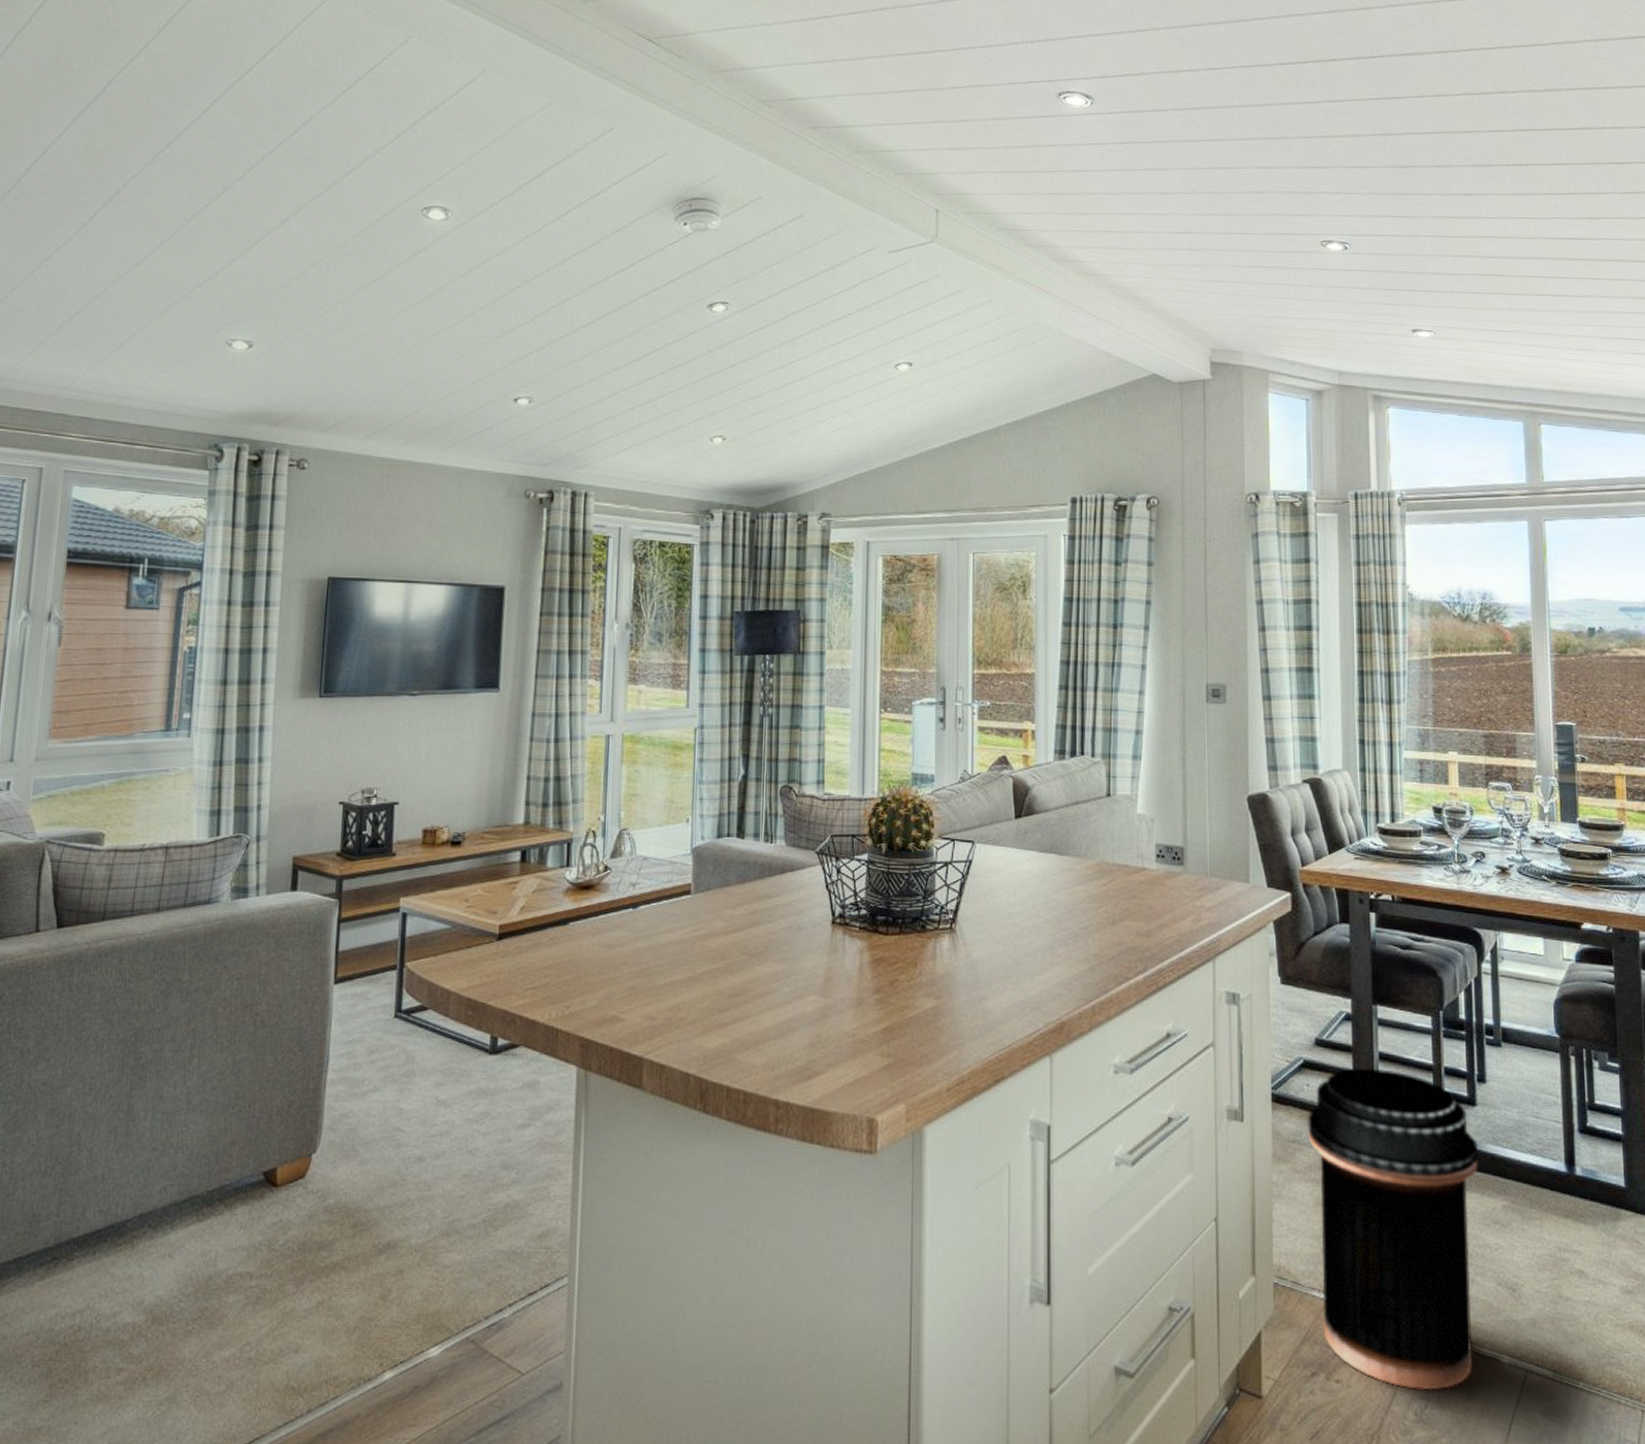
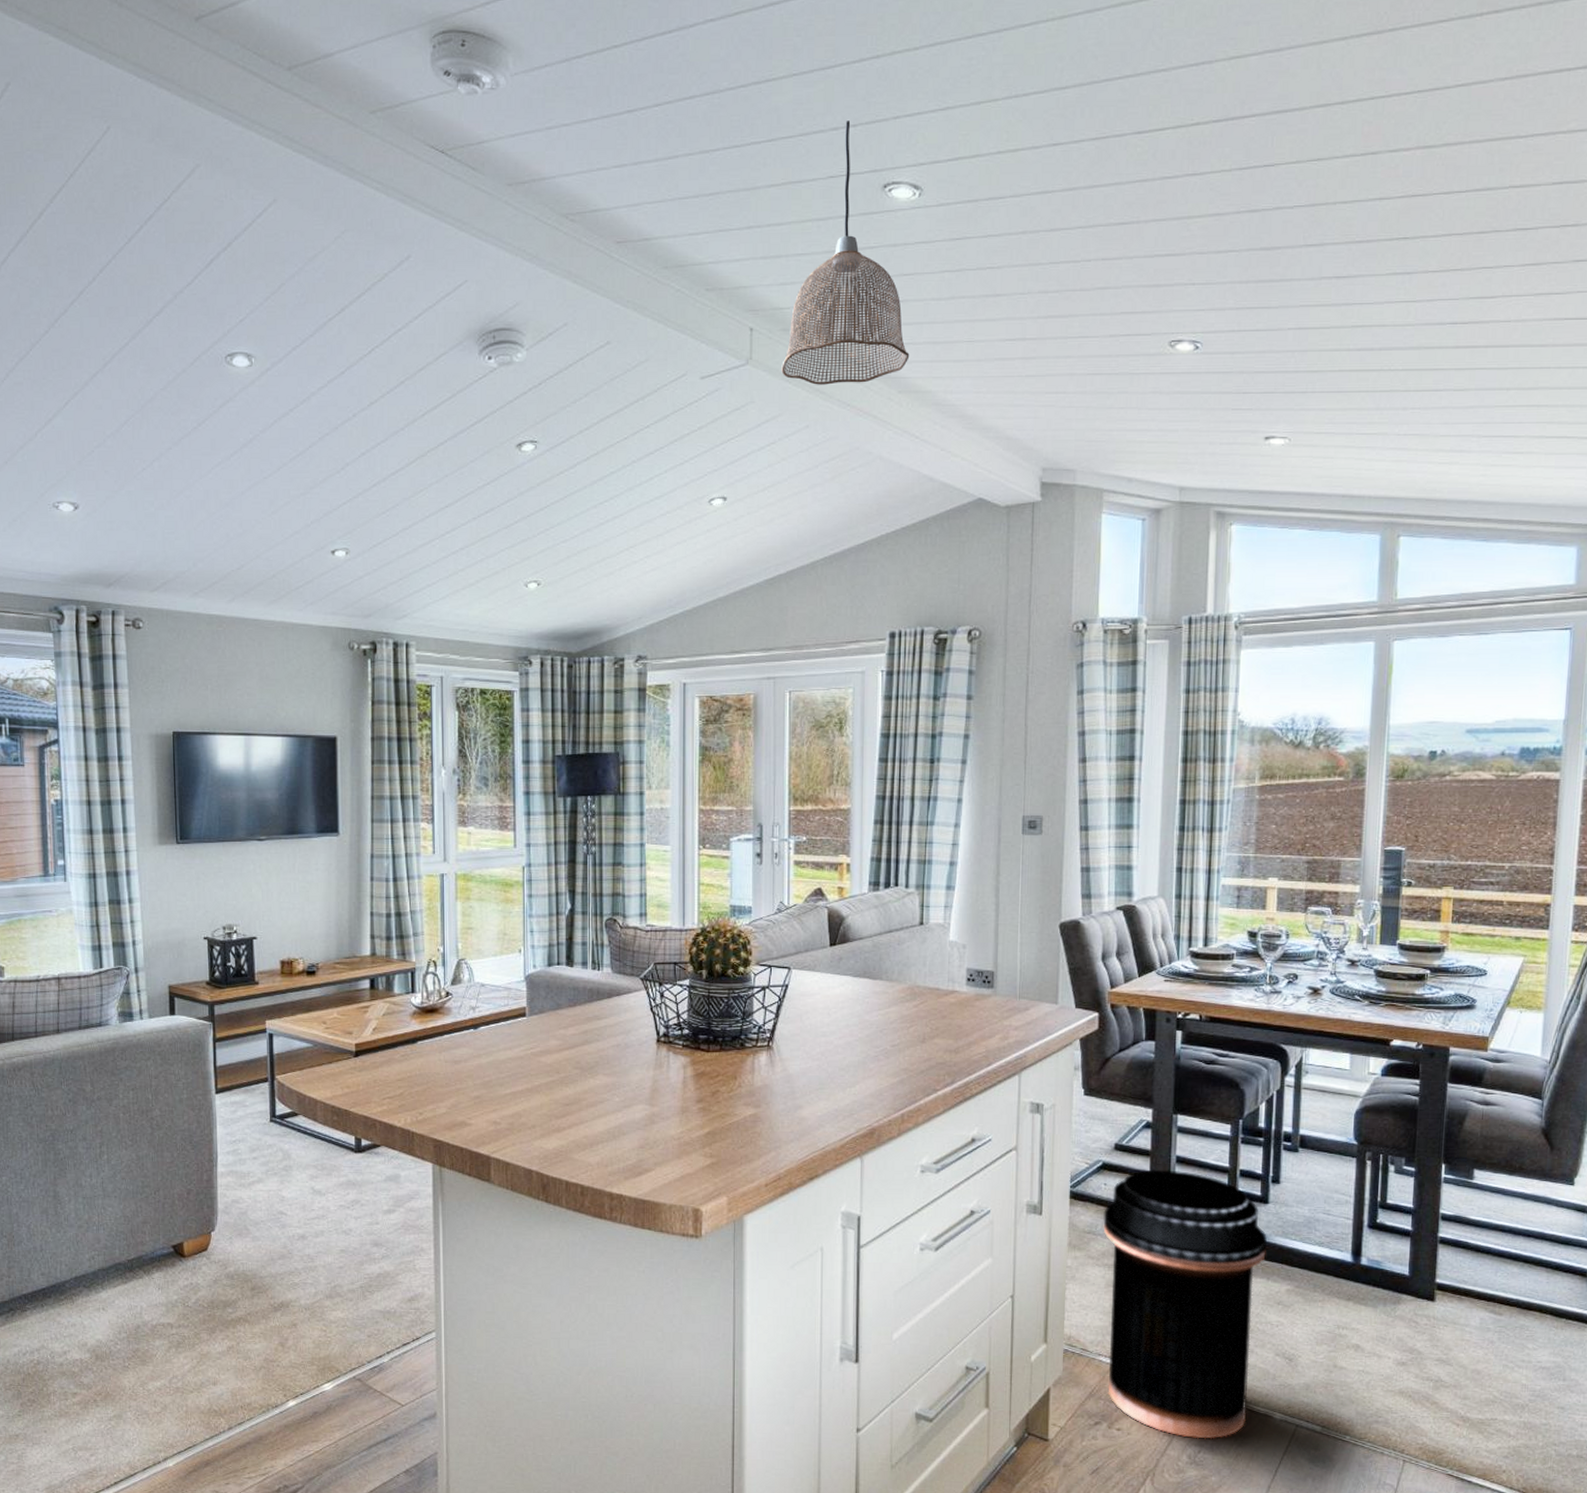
pendant lamp: none [965,37,1085,264] -> present [781,121,910,385]

